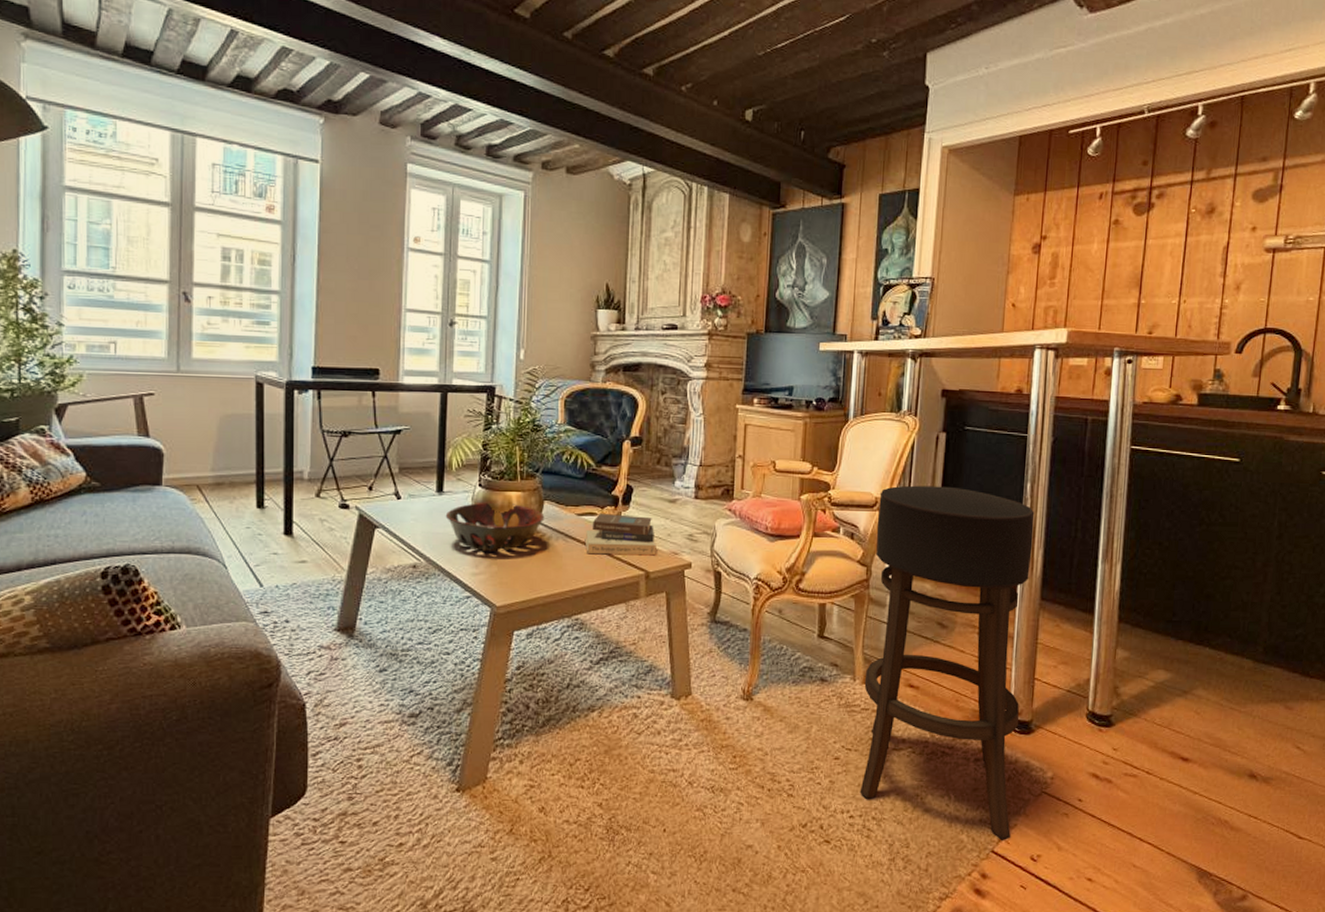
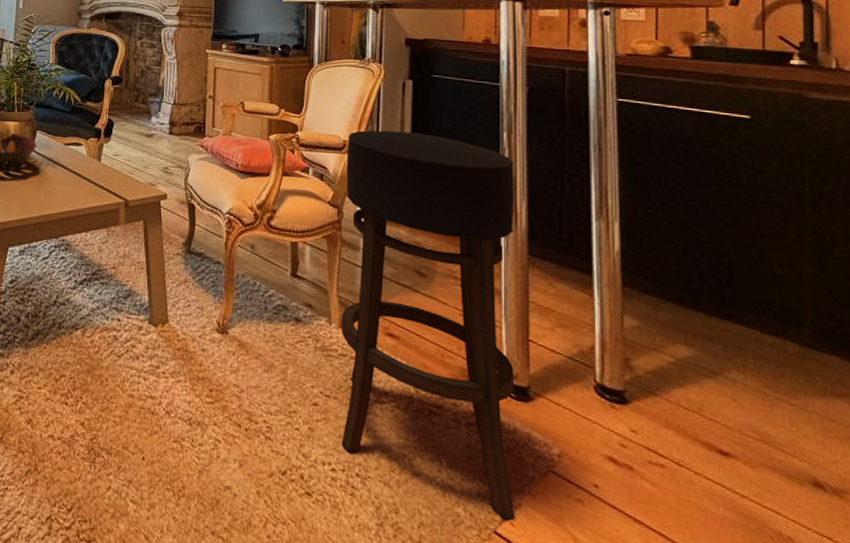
books: present [584,513,657,555] -> none [71,143,135,184]

